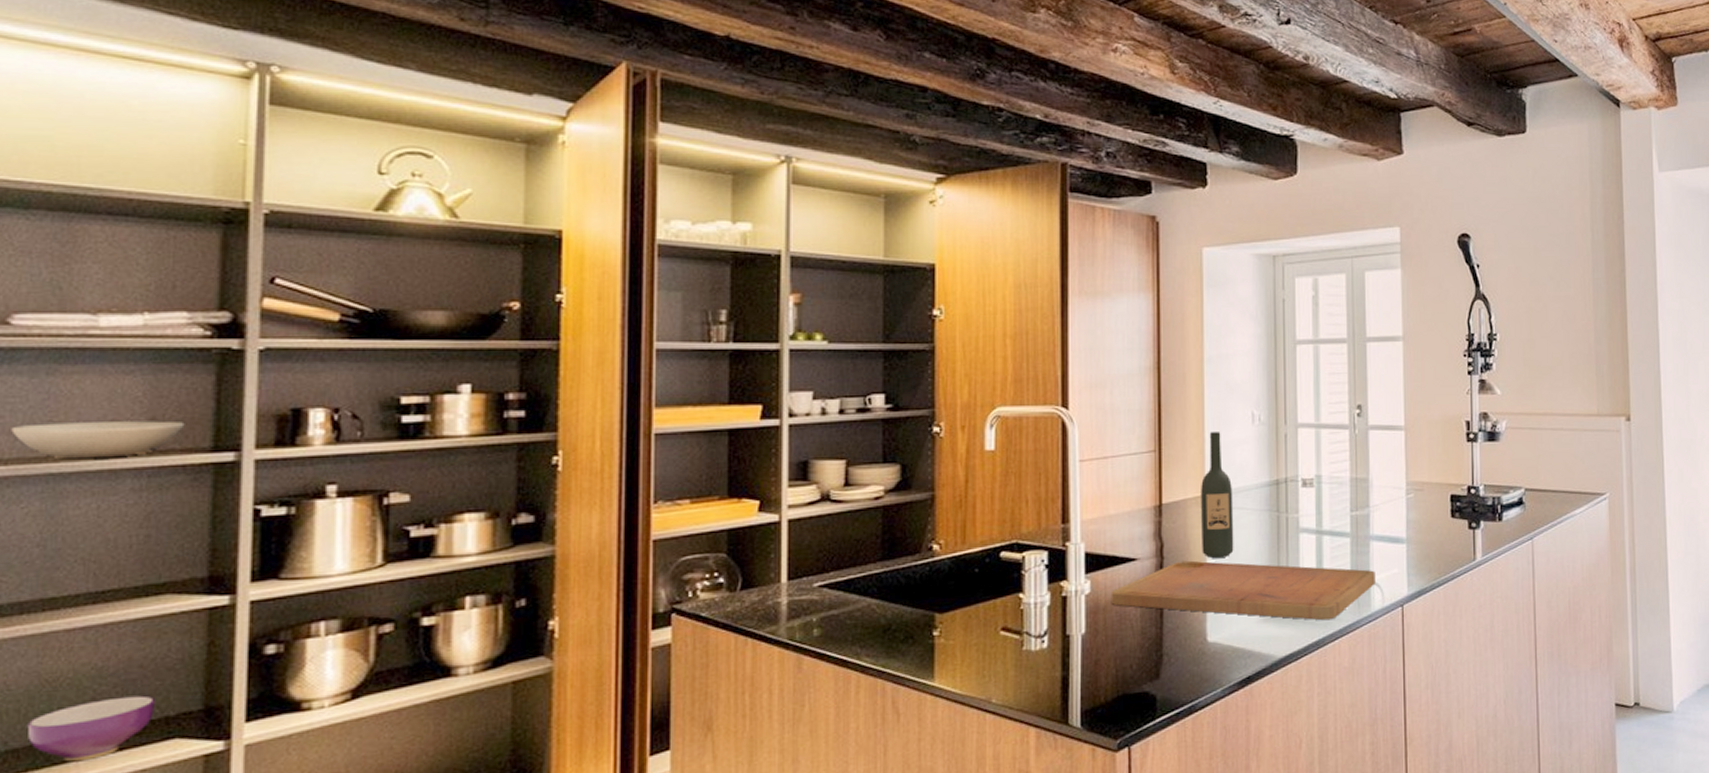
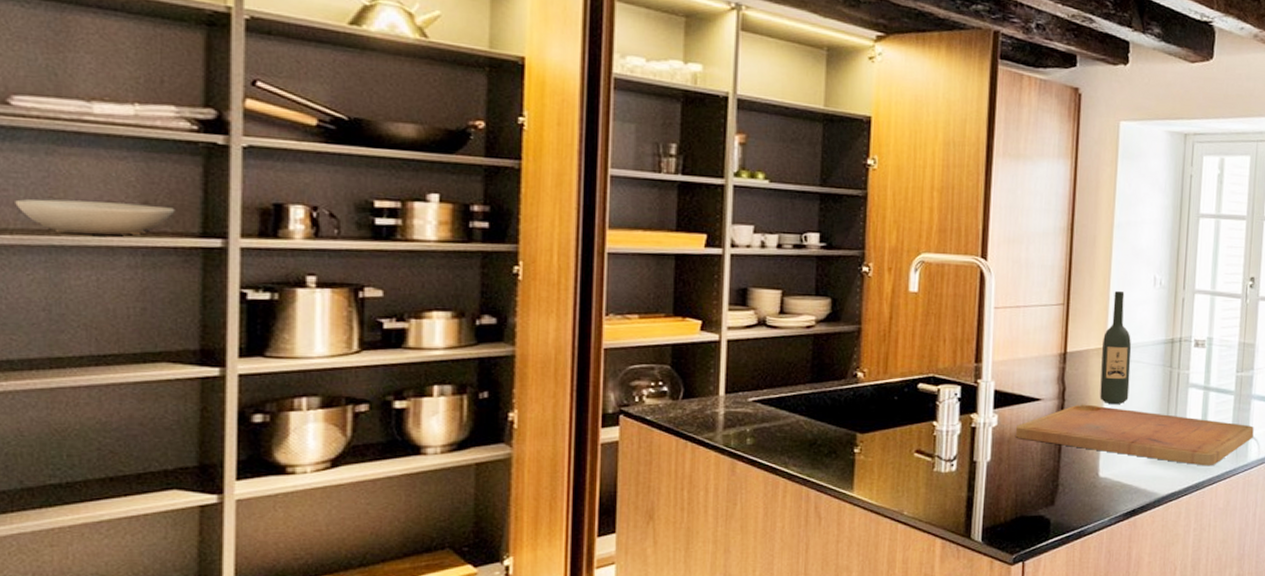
bowl: present [26,695,156,763] -> none [39,449,156,503]

